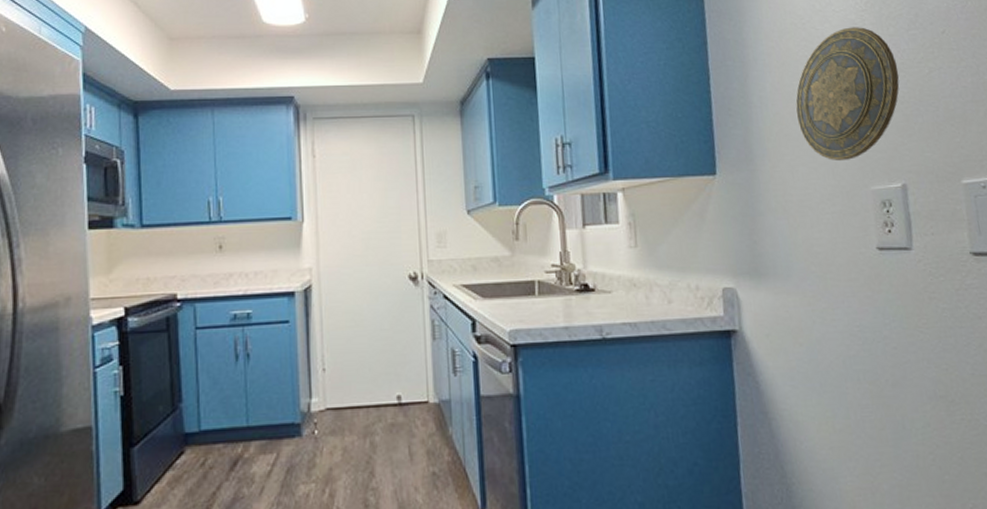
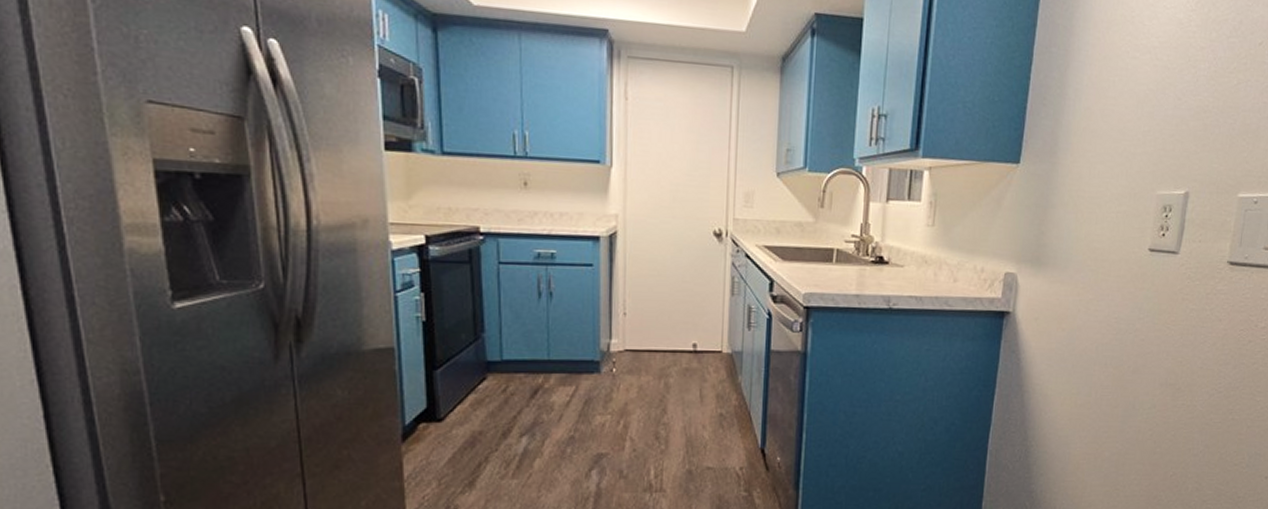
decorative plate: present [795,27,900,162] -> none [1106,26,1211,163]

